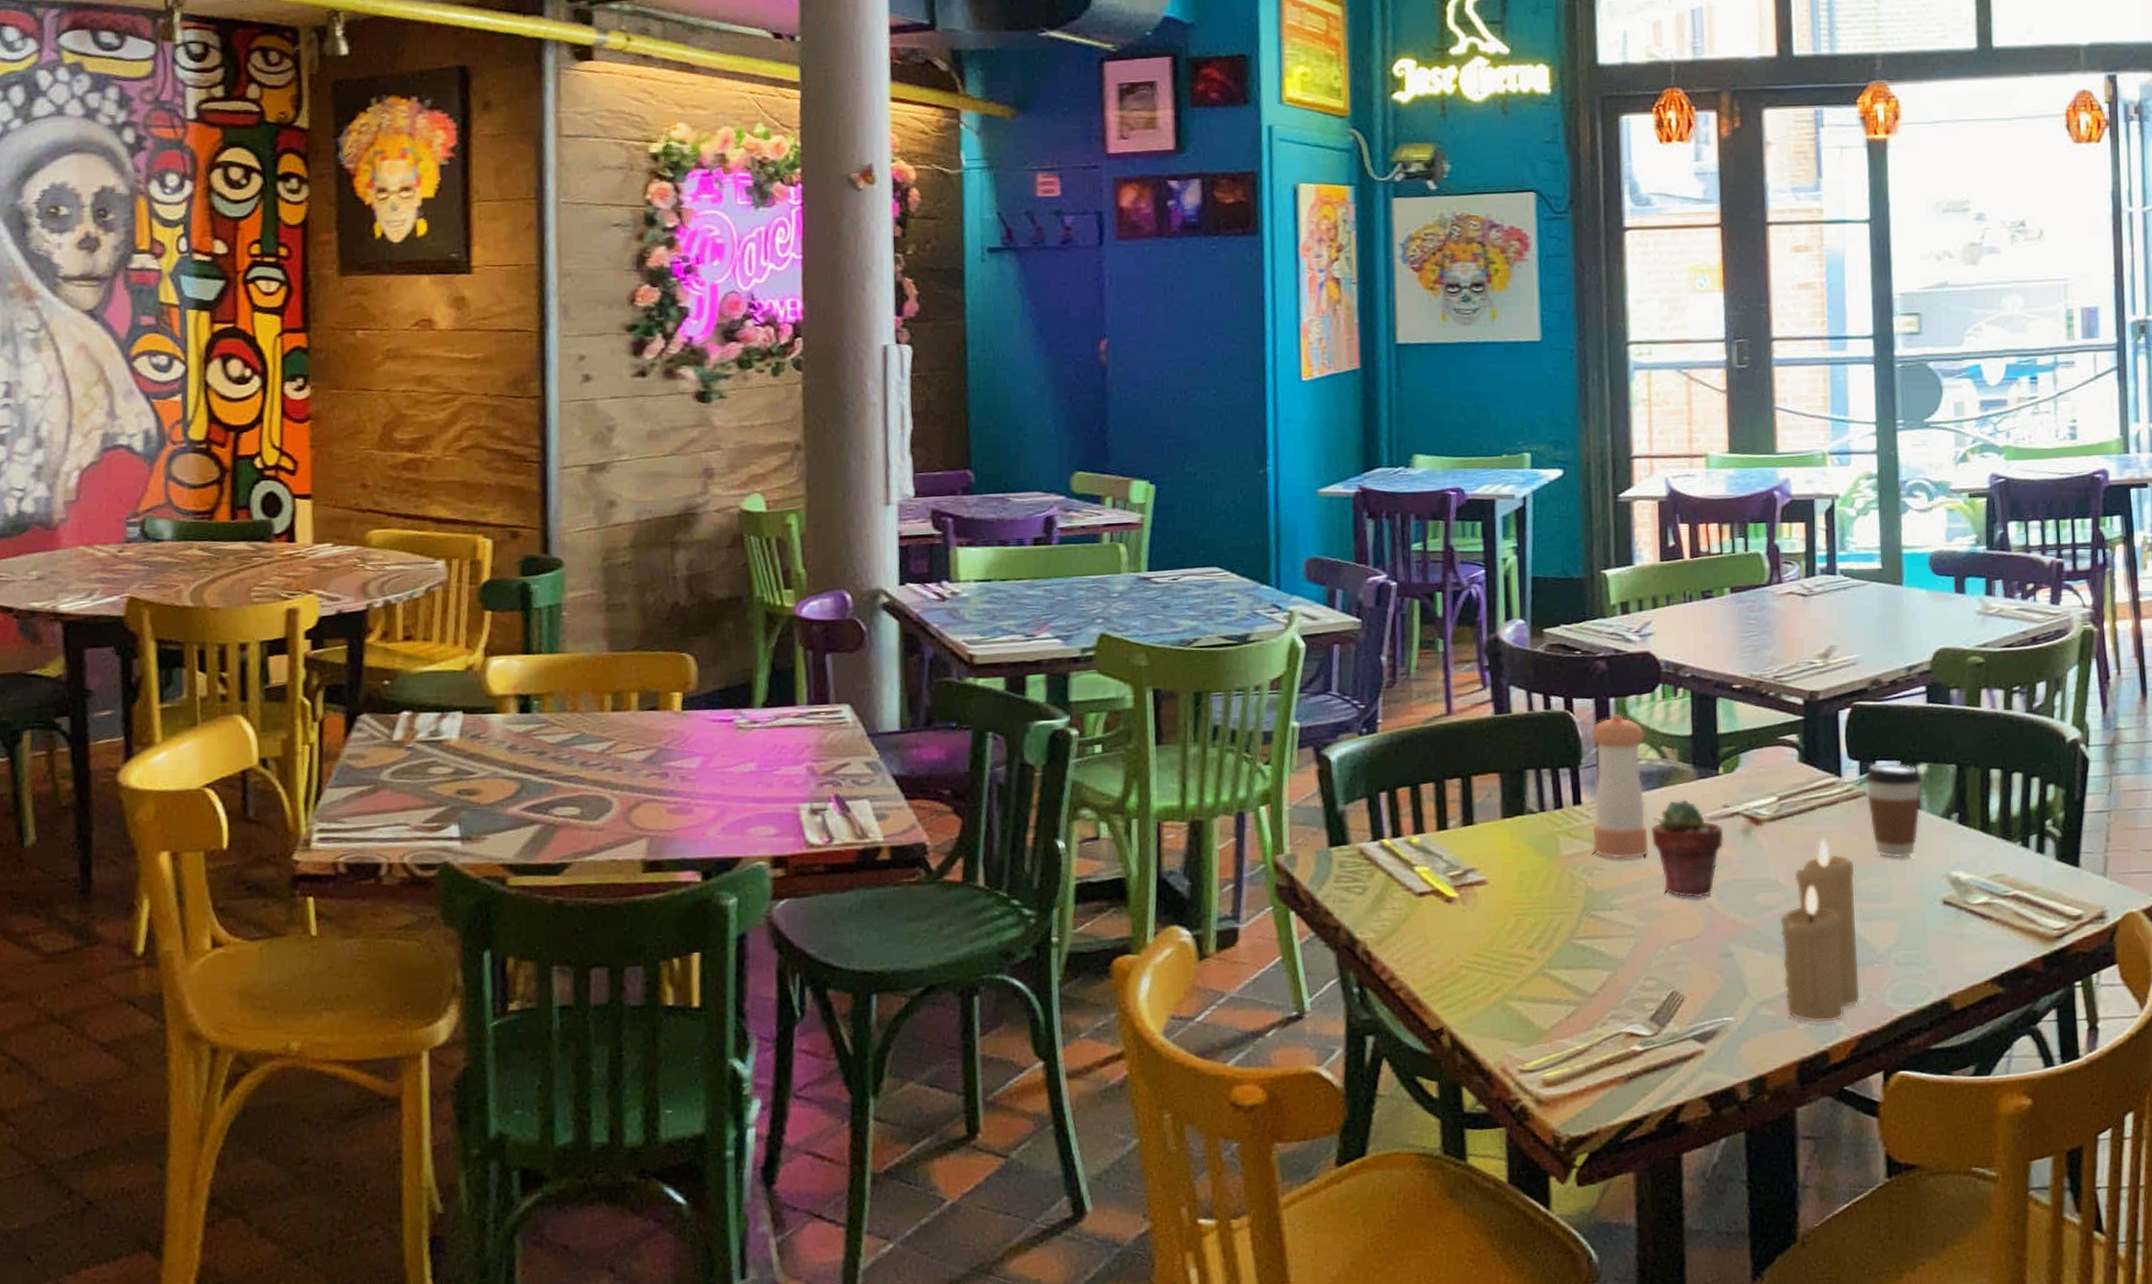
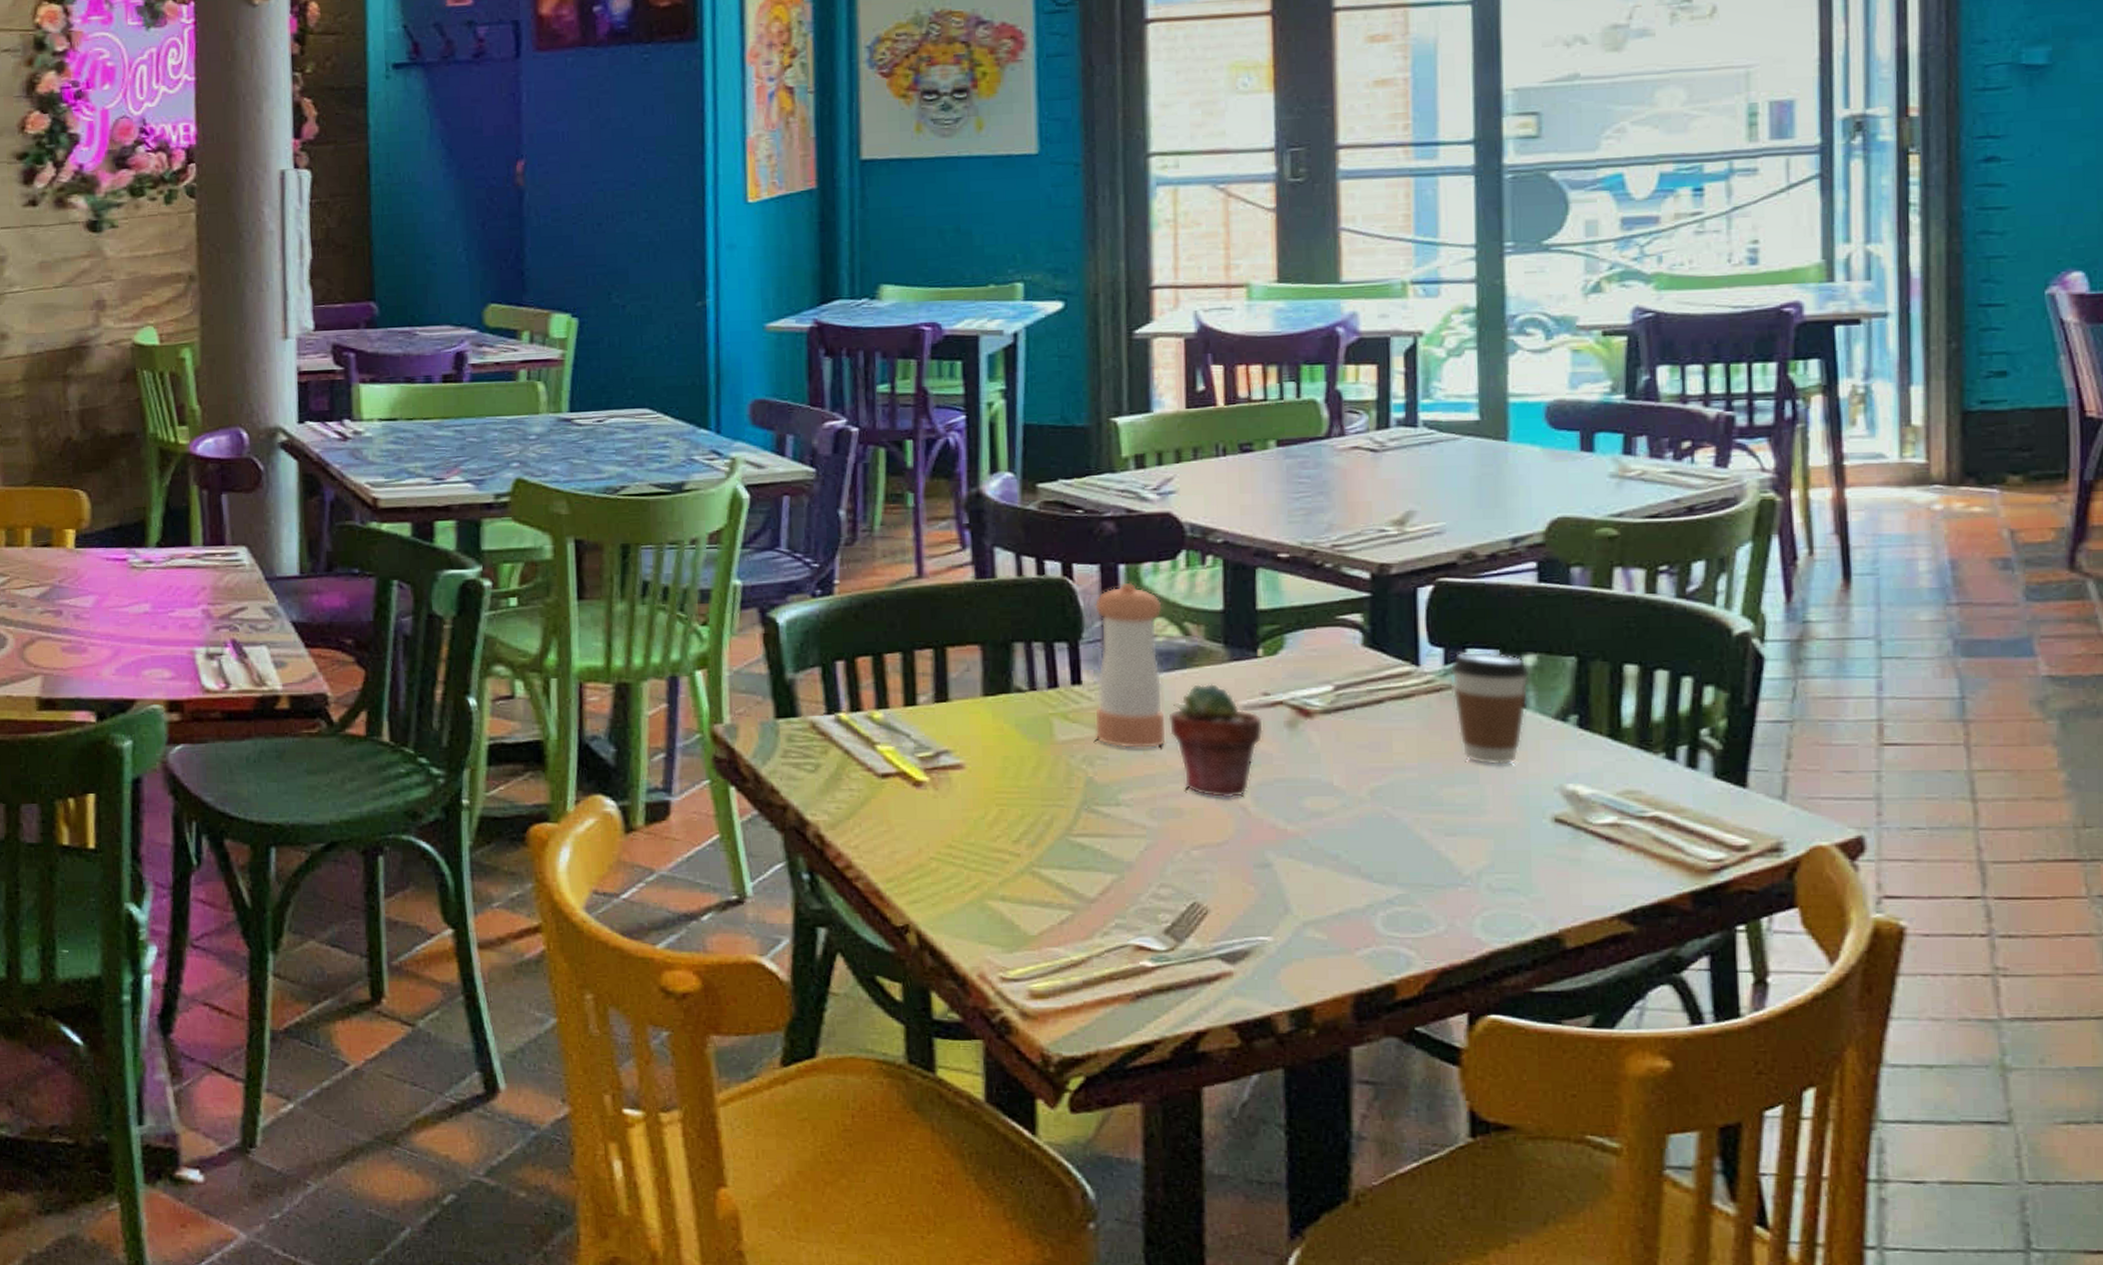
candle: present [1779,839,1861,1024] -> none [1334,737,1440,952]

